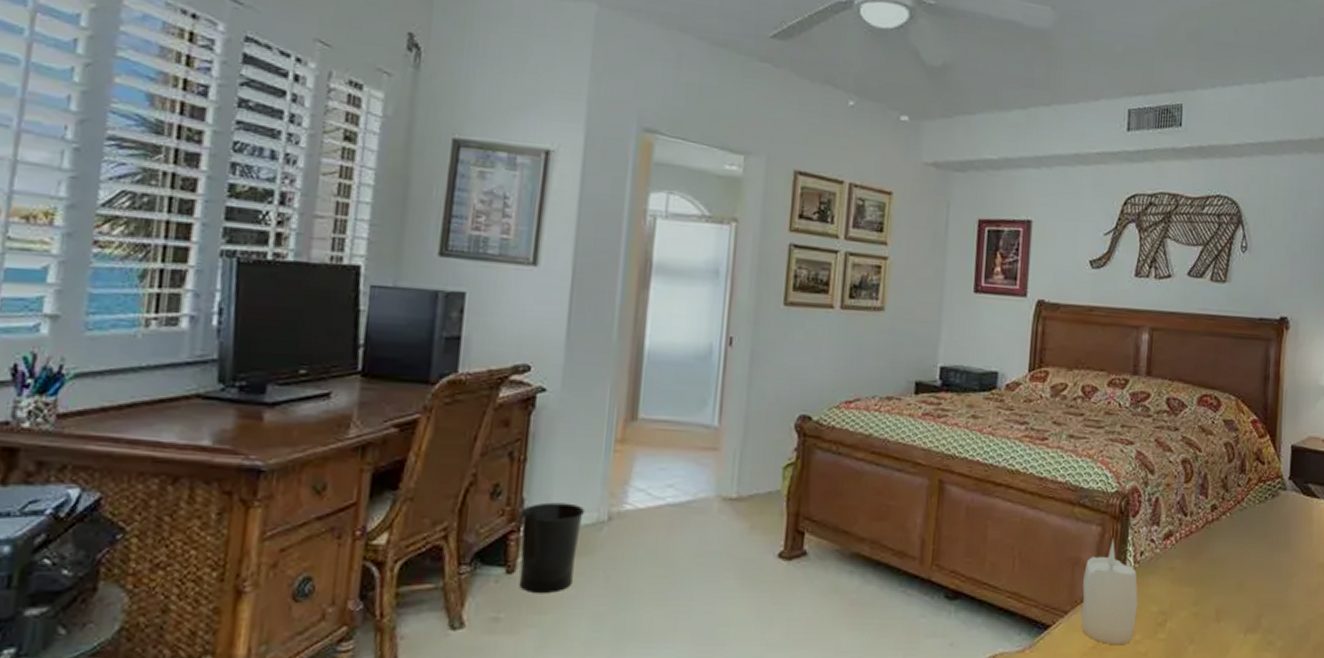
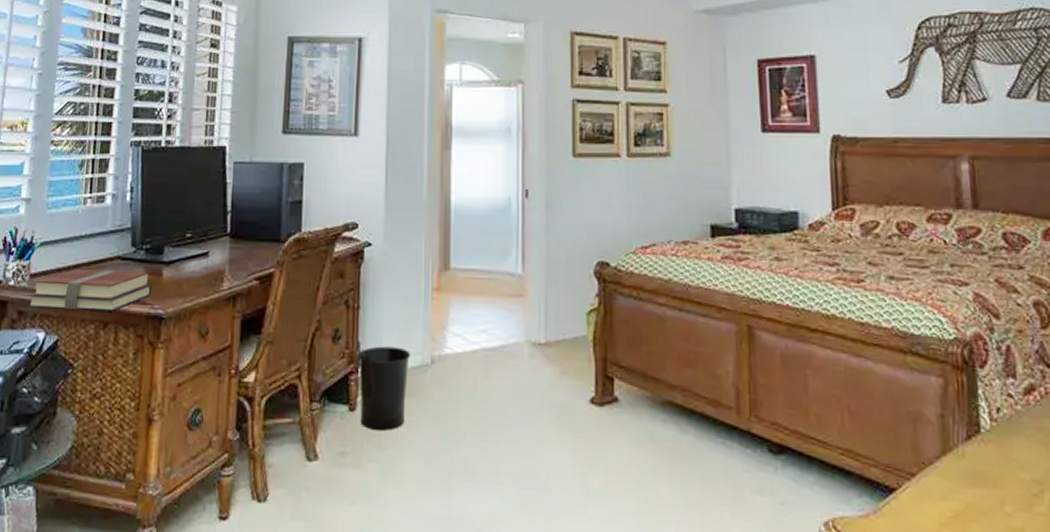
books: none [53,409,246,462] -> present [28,269,151,311]
candle: present [1081,538,1138,644] -> none [928,392,1004,516]

